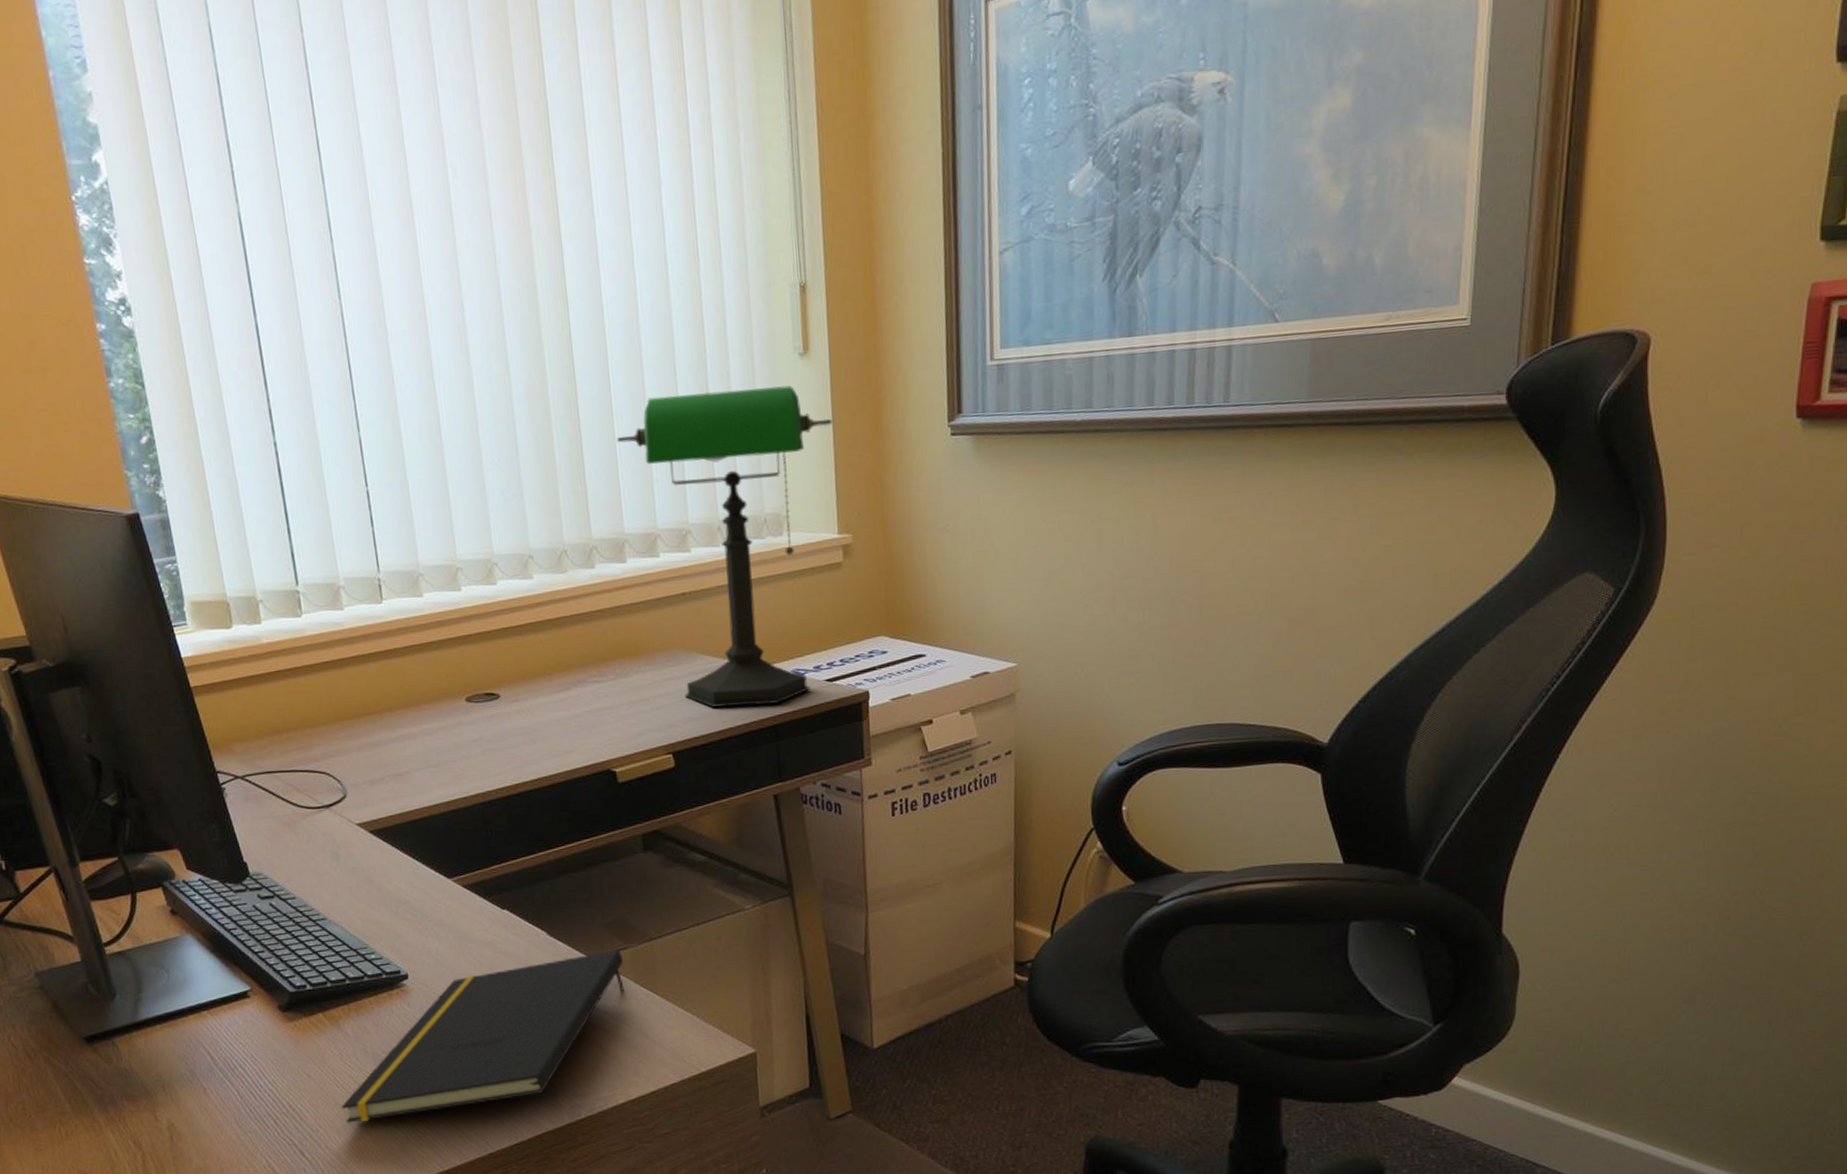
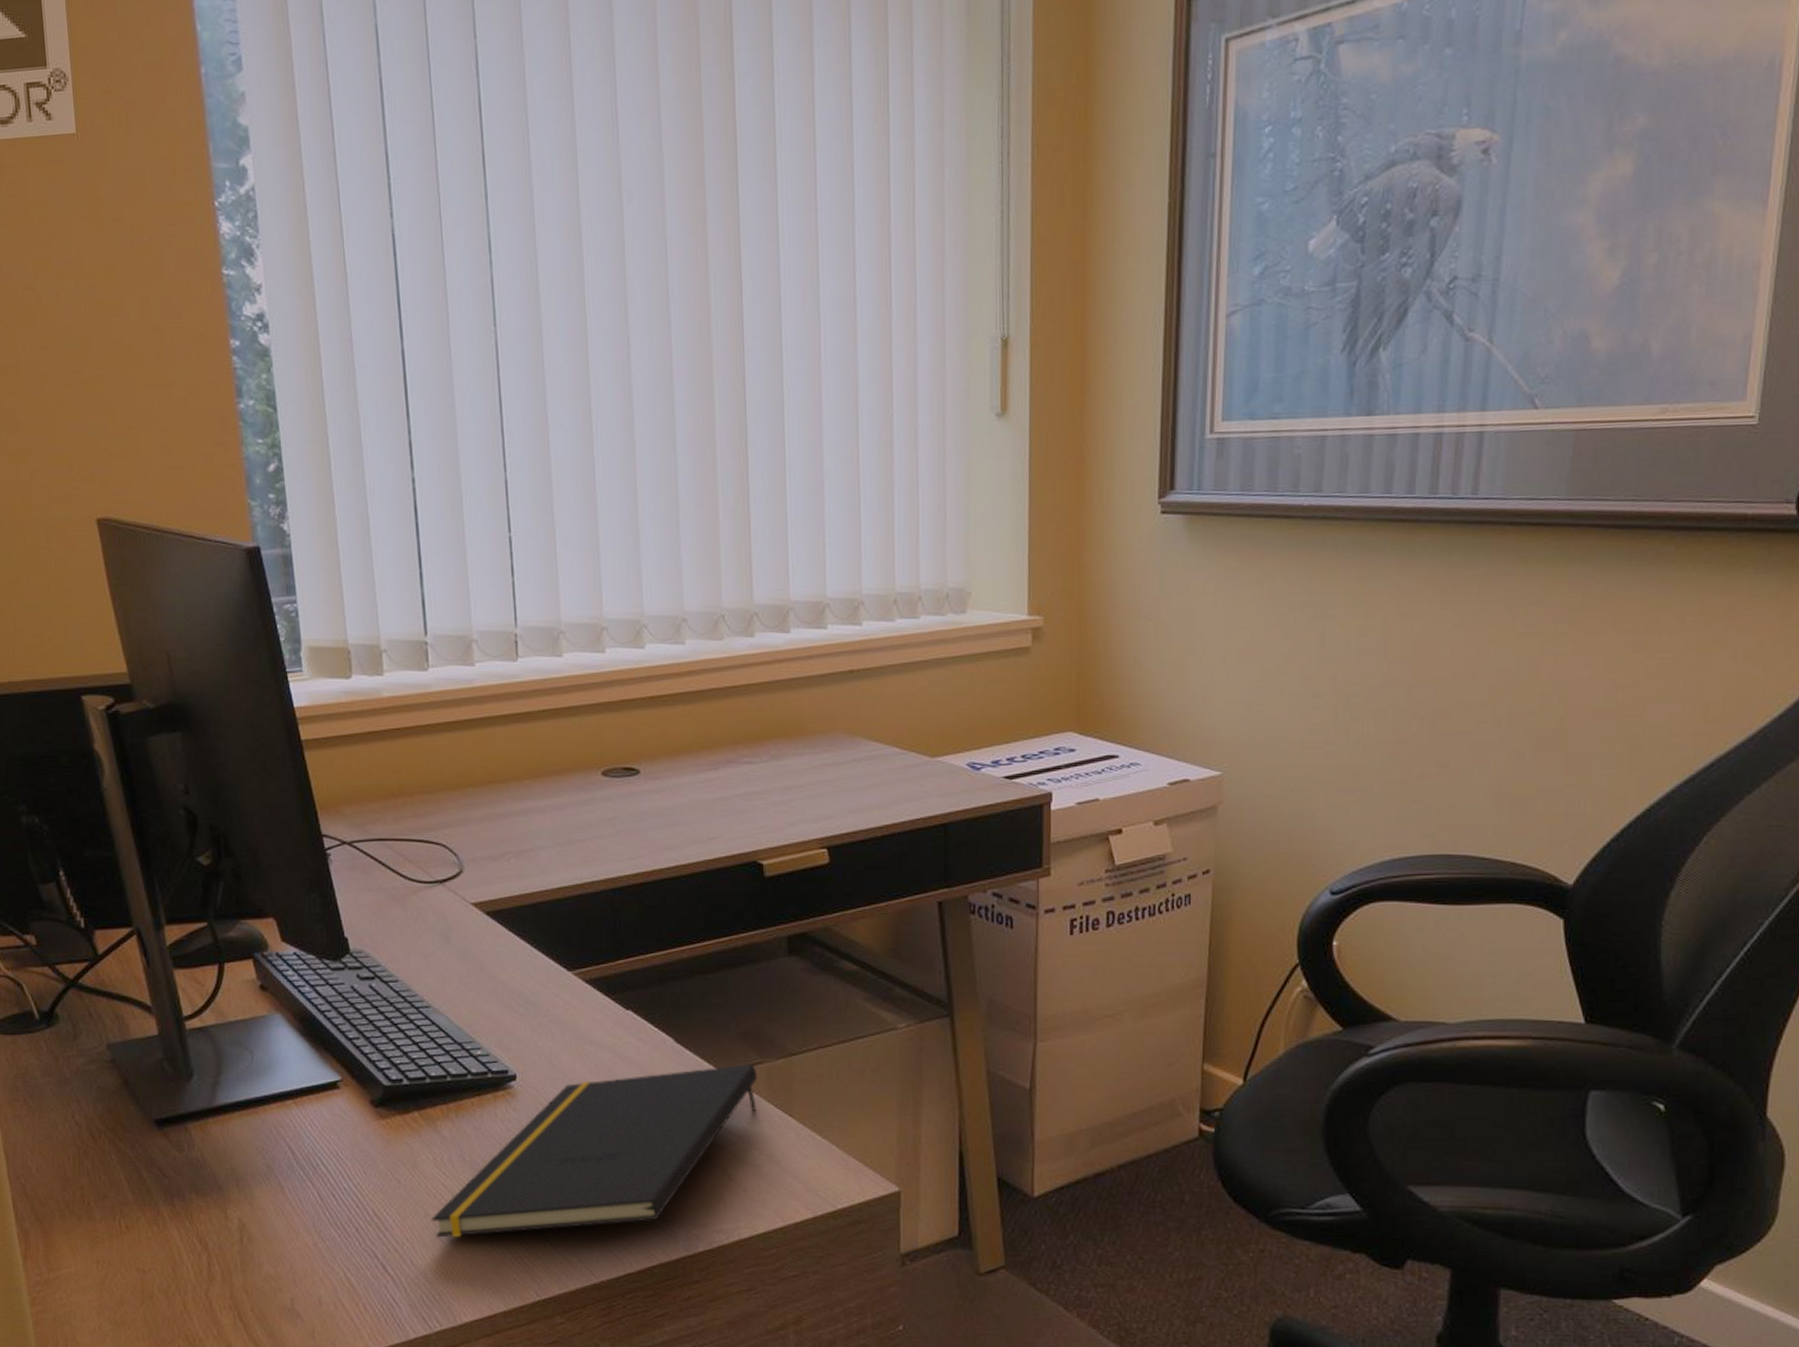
desk lamp: present [617,385,832,707] -> none [788,447,1029,801]

